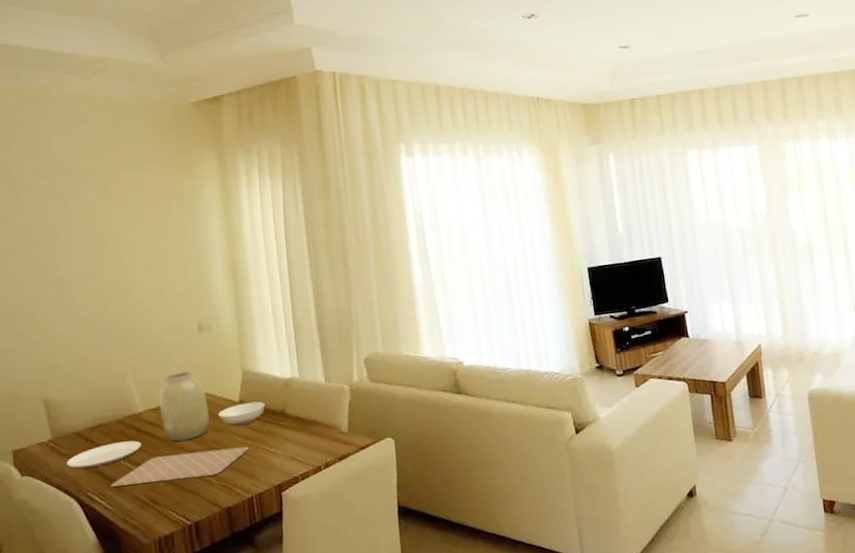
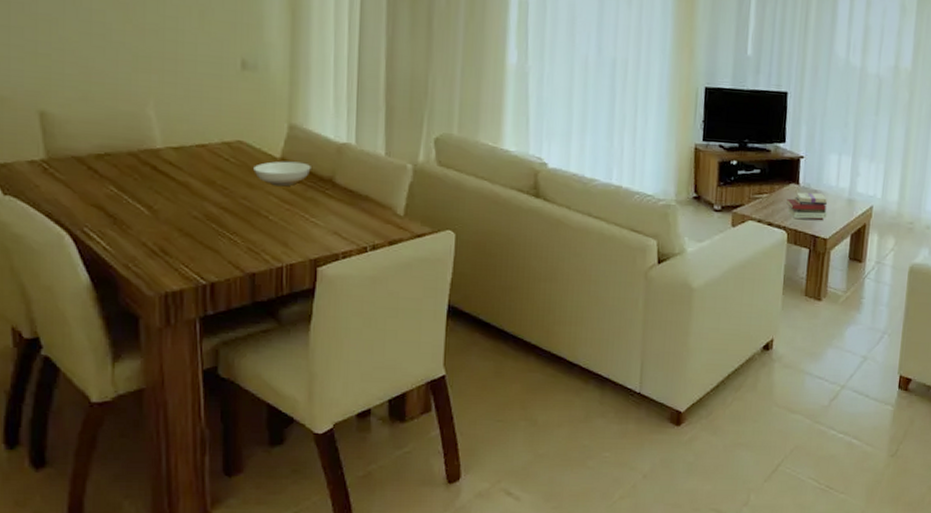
plate: present [66,440,142,469] -> none [61,177,156,201]
placemat: present [110,446,250,487] -> none [113,202,287,236]
vase: present [158,371,210,442] -> none [182,111,243,191]
books: none [680,342,722,369] -> present [785,192,828,220]

